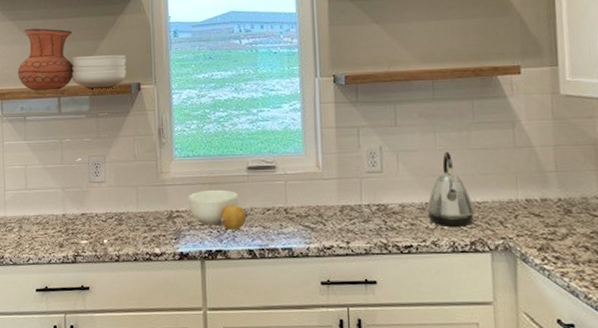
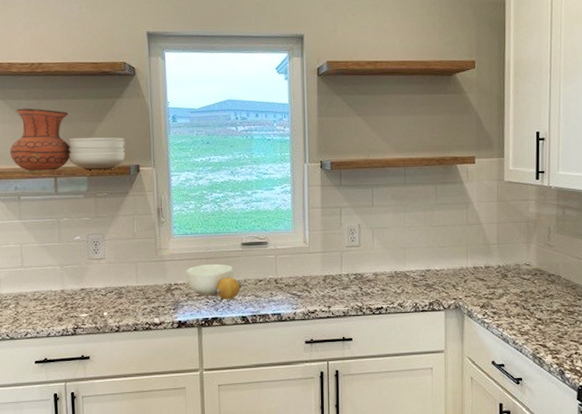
kettle: present [426,152,475,227] -> none [395,229,434,291]

